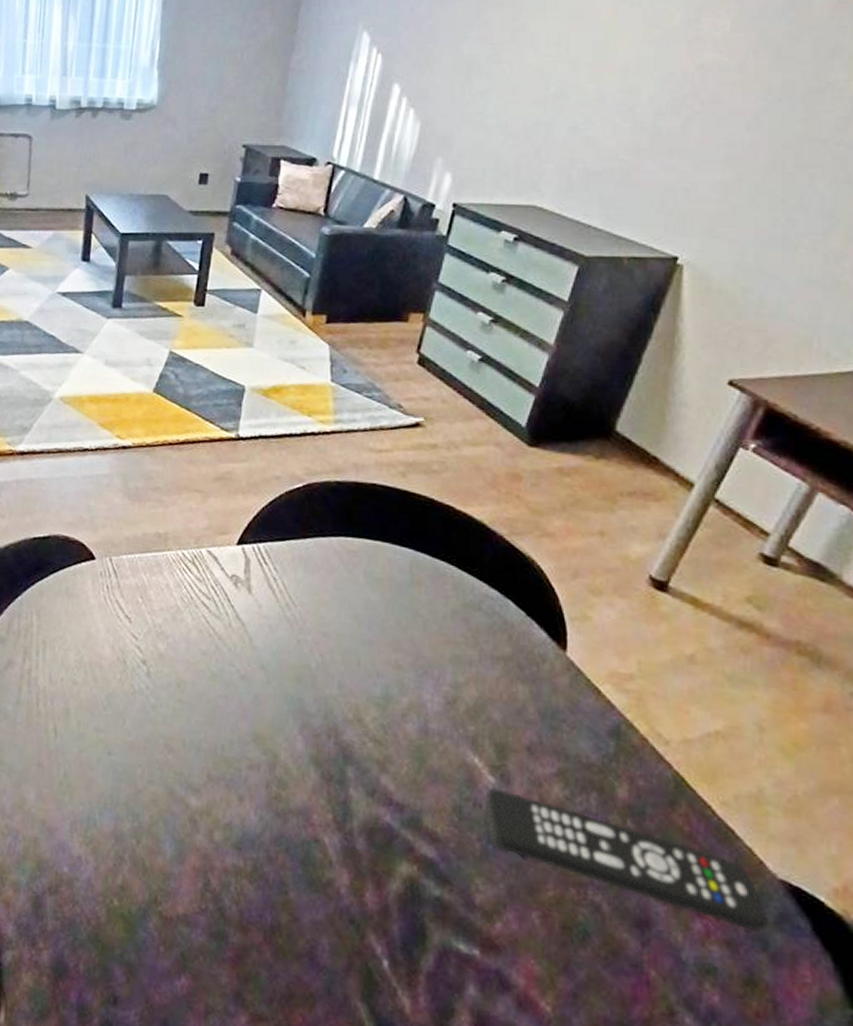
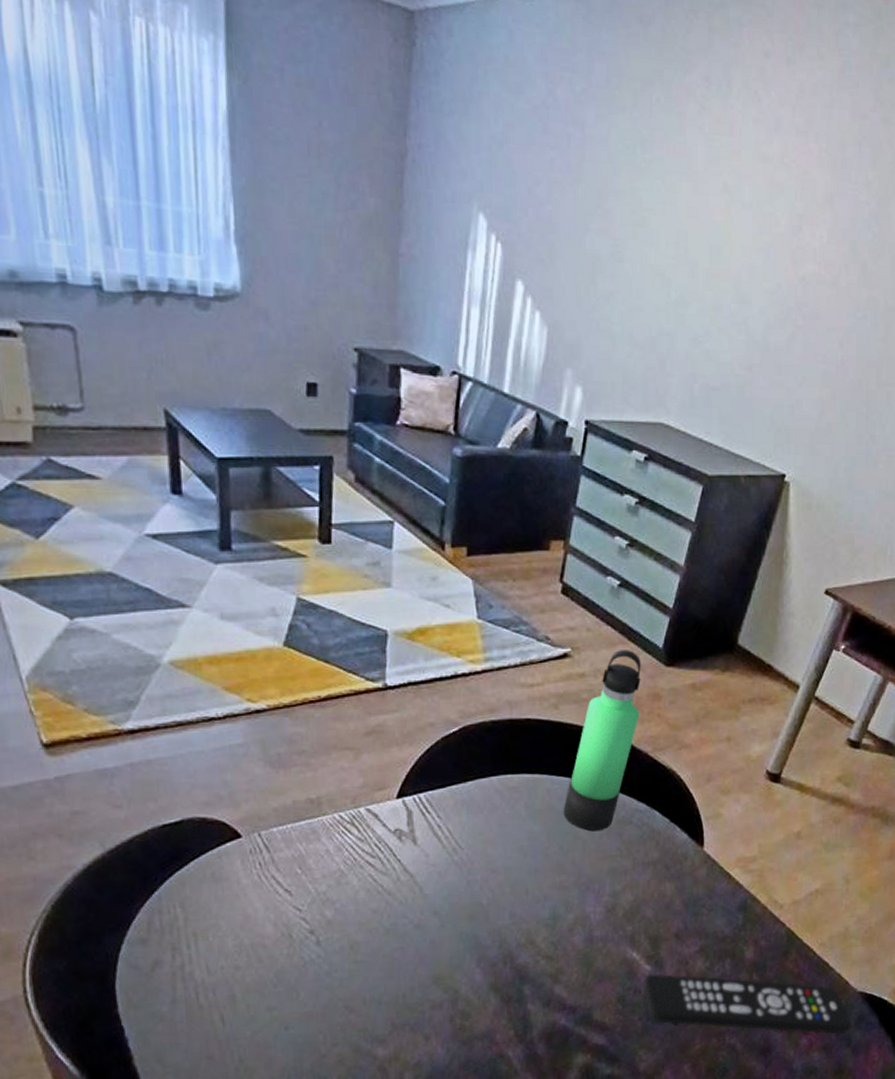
thermos bottle: none [404,424,500,612] -> present [563,650,641,832]

